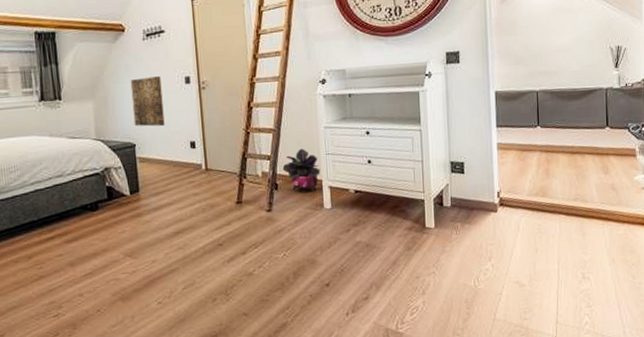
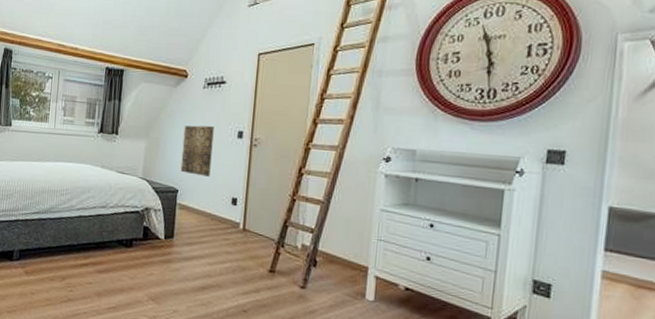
potted plant: present [282,148,321,191] -> none [325,227,368,278]

